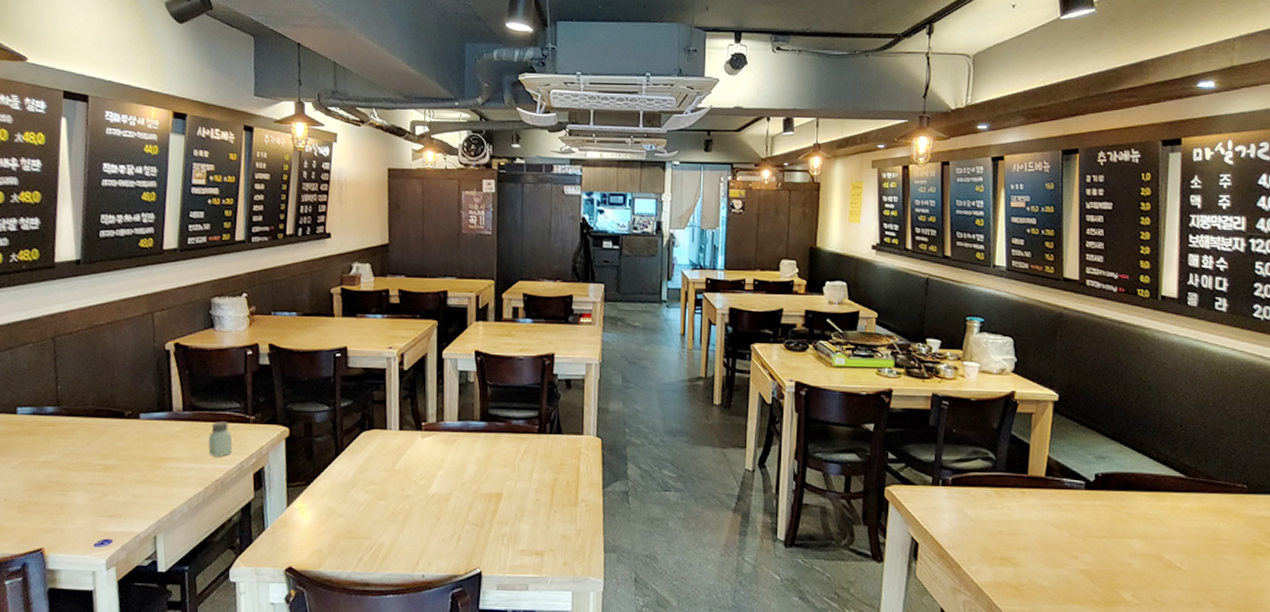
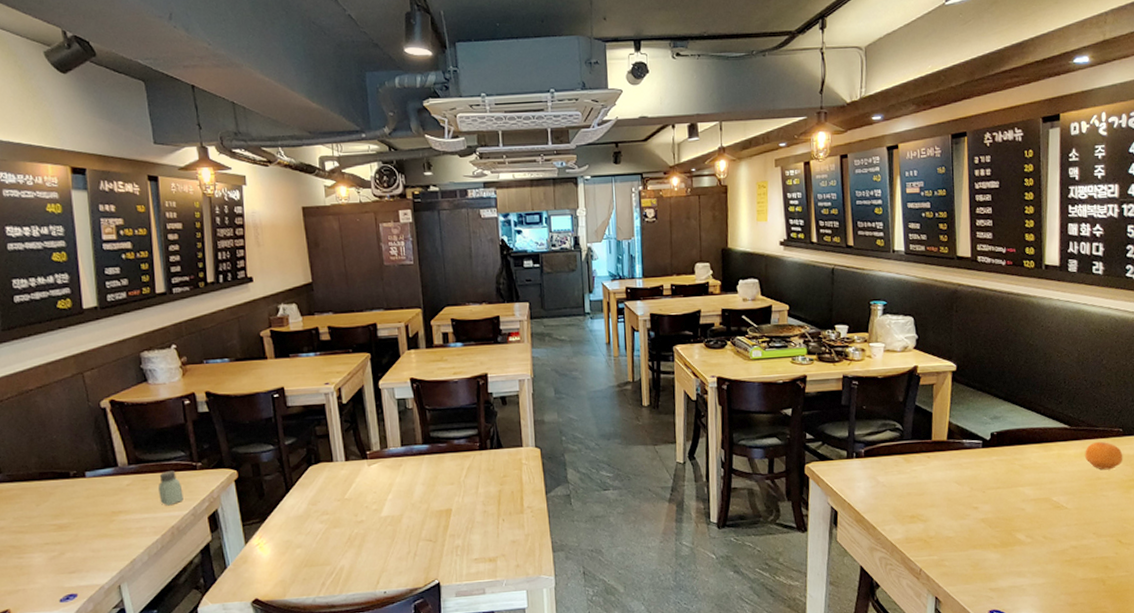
fruit: none [1203,496,1248,531] -> present [1085,441,1123,470]

